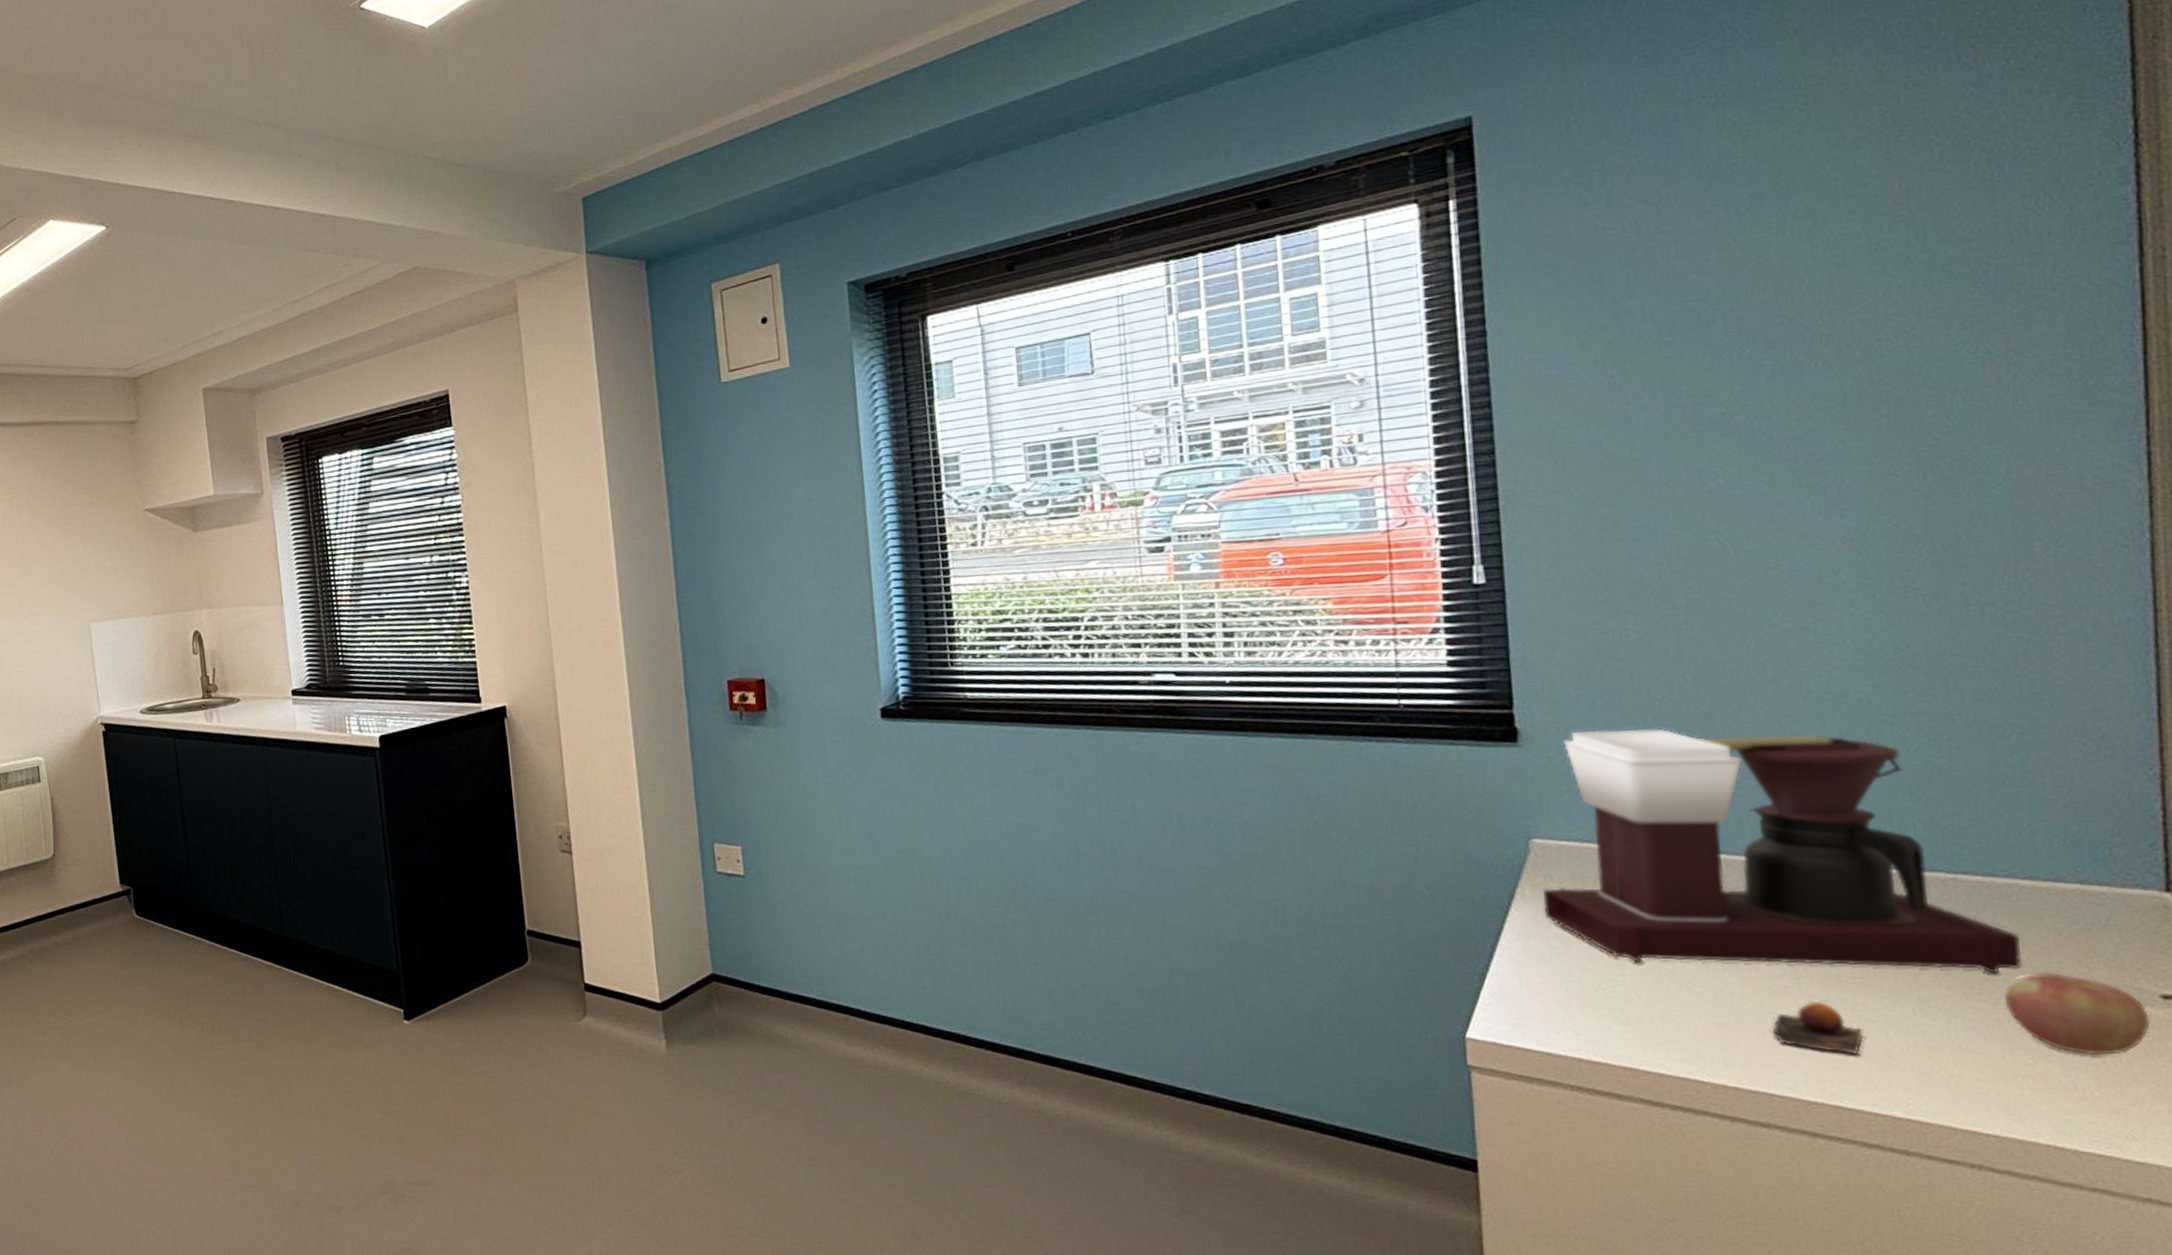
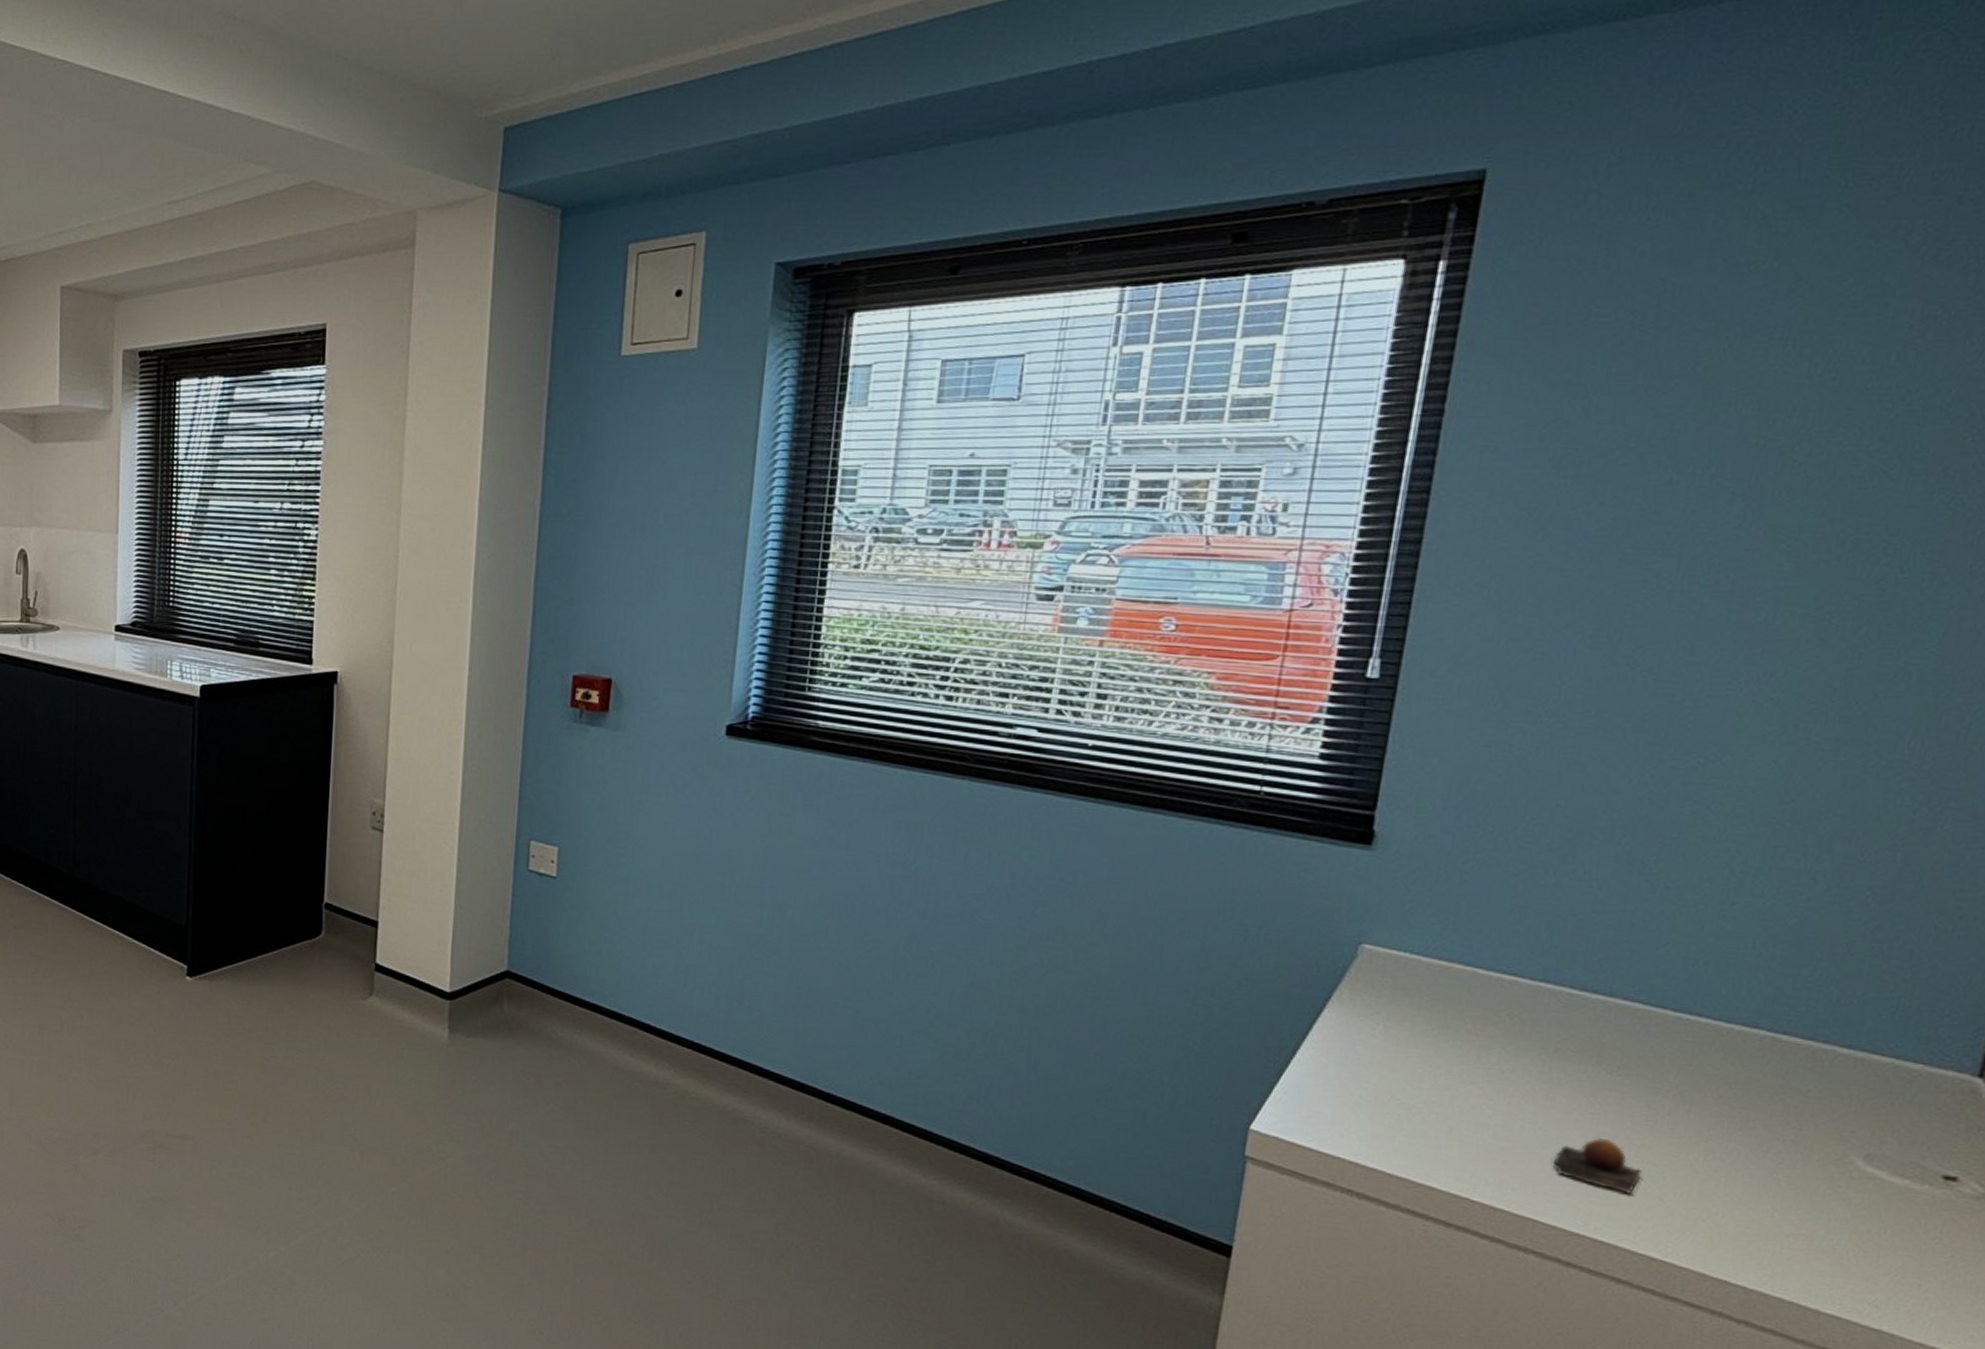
coffee maker: present [1543,728,2022,974] -> none [1356,842,1821,1135]
apple: present [2003,972,2150,1056] -> none [1787,1139,1927,1227]

